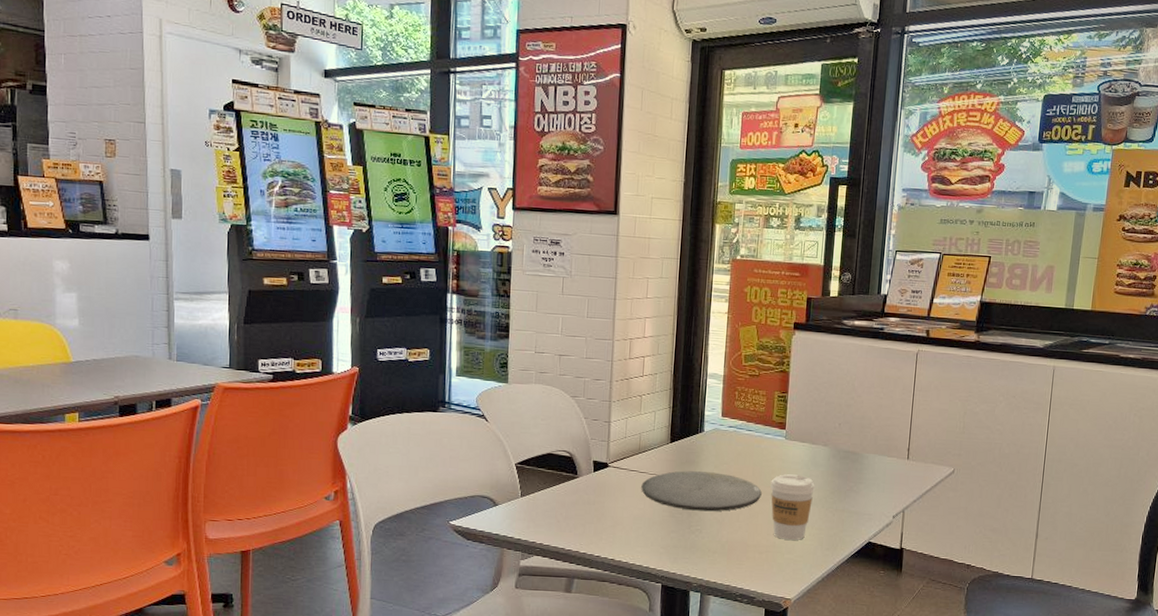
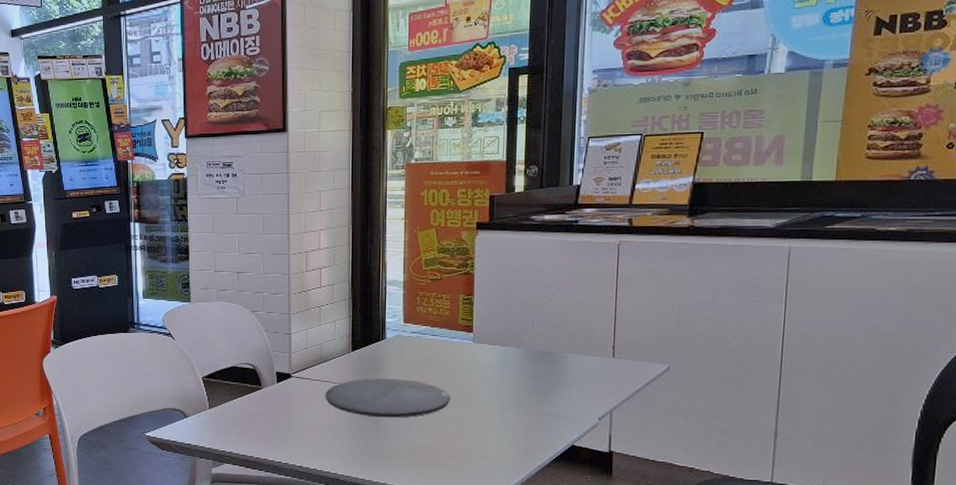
coffee cup: present [770,474,815,540] -> none [459,378,508,445]

